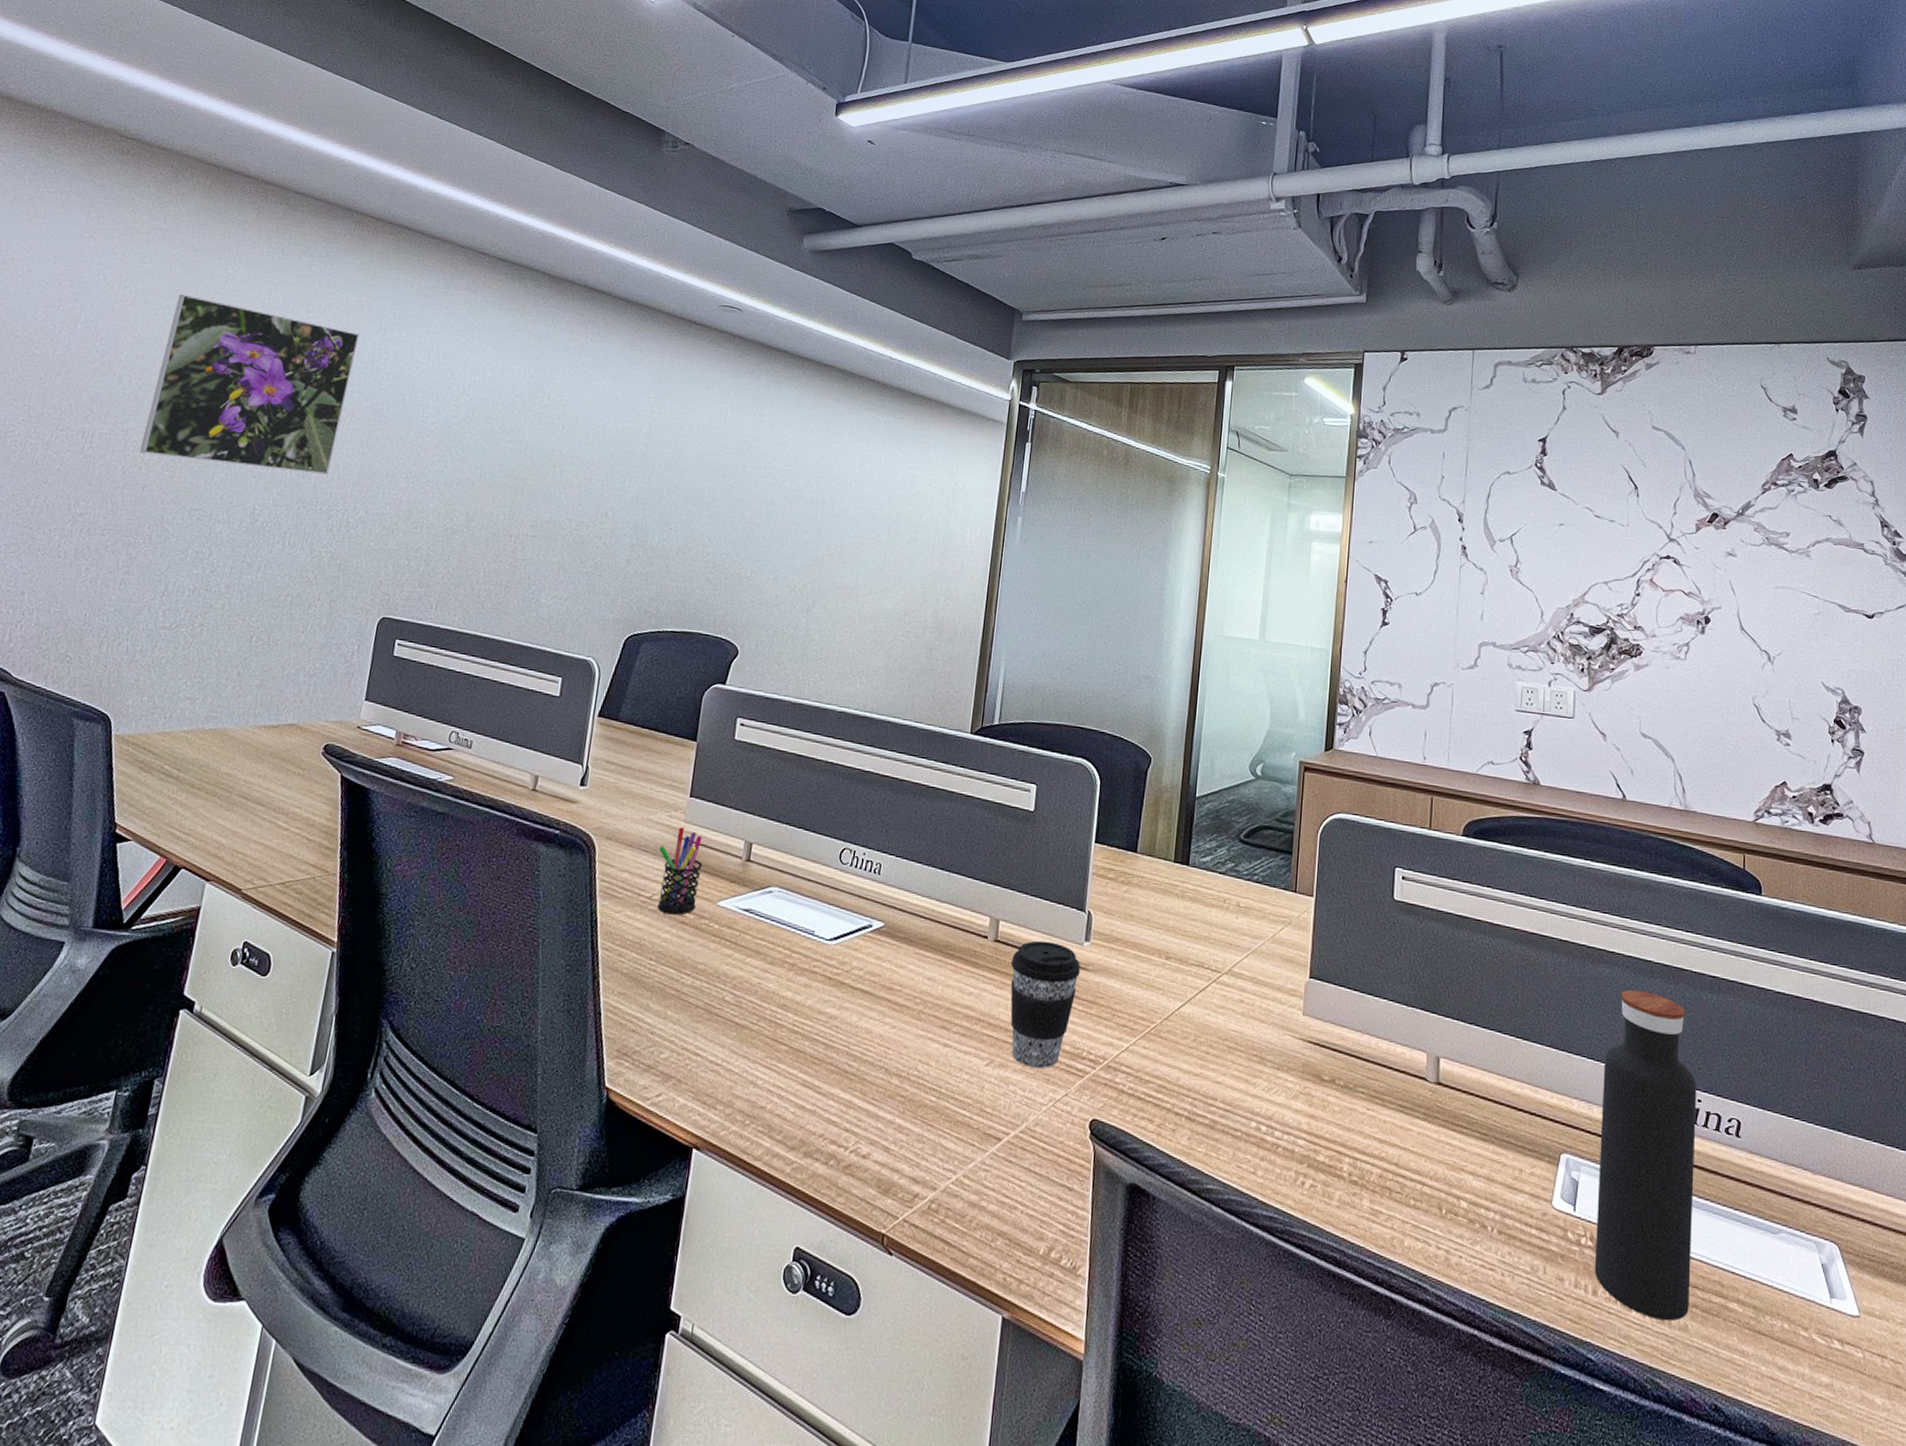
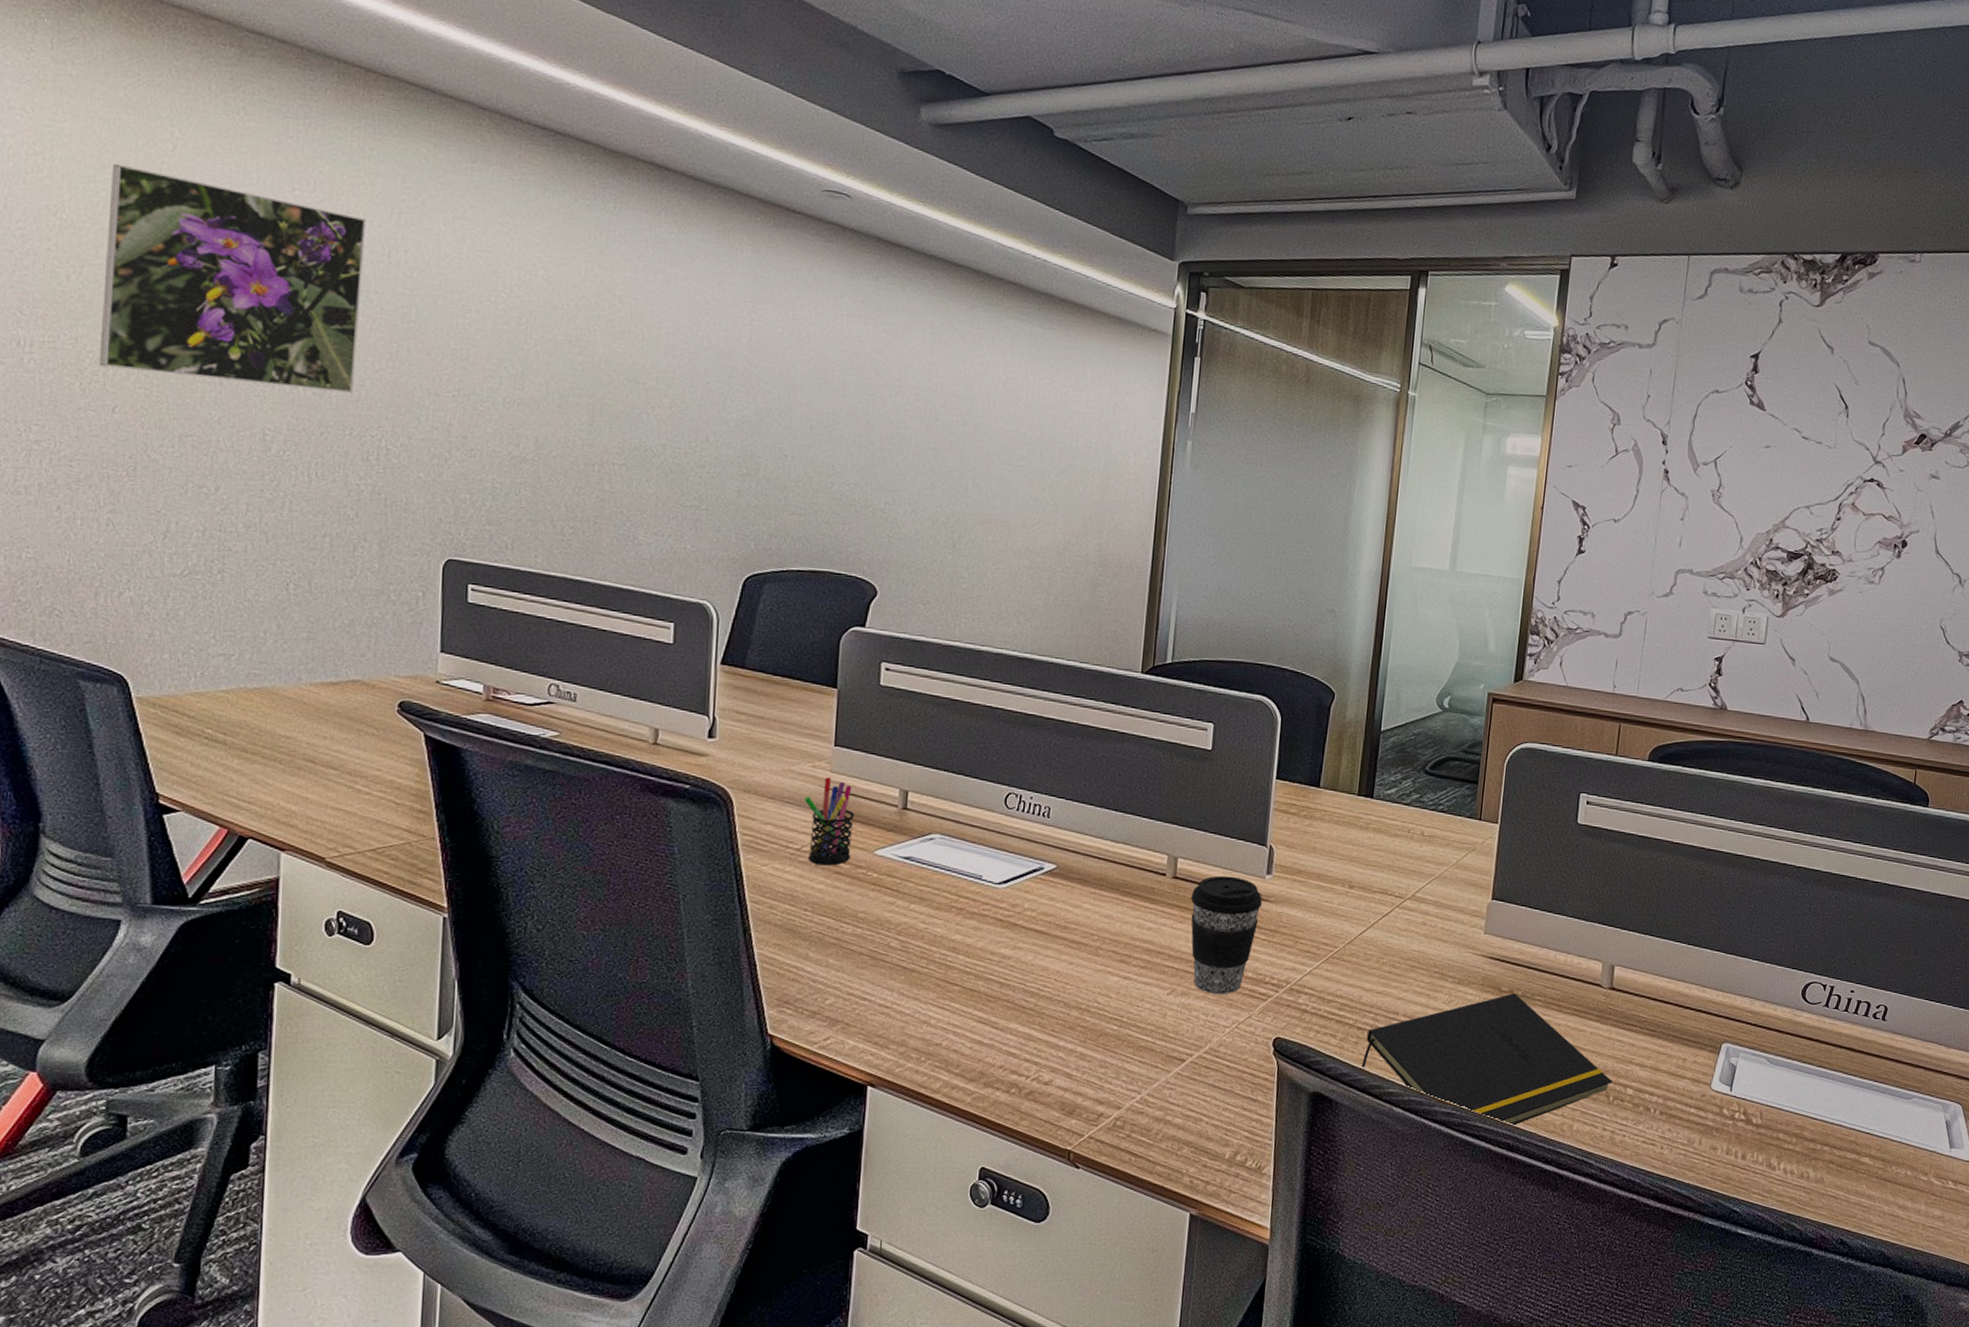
notepad: none [1177,1083,1445,1237] -> present [1359,993,1613,1126]
water bottle: present [1594,989,1697,1321] -> none [1745,896,1851,1176]

